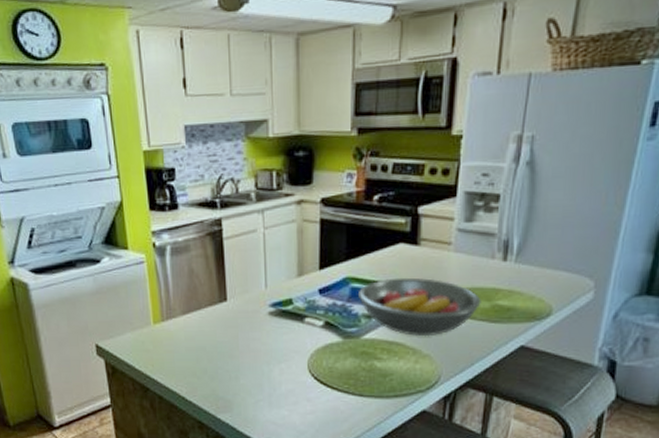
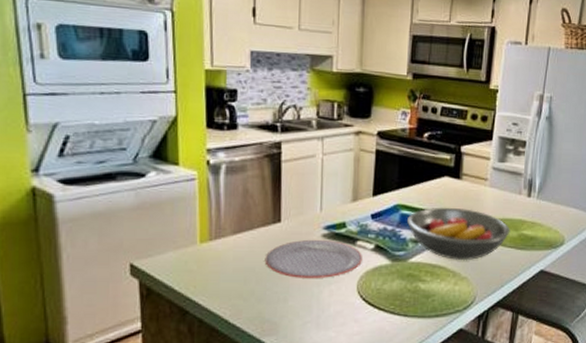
plate: none [214,317,312,357] -> present [264,239,362,278]

